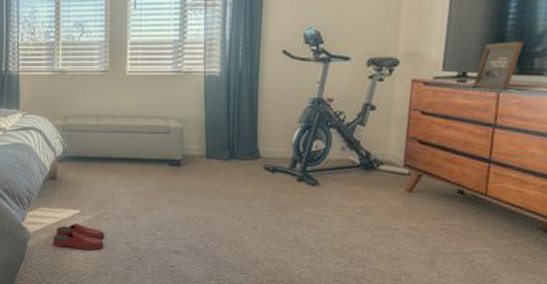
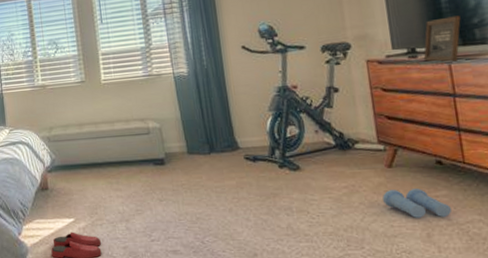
dumbbells: none [395,214,461,245] -> present [382,188,451,218]

